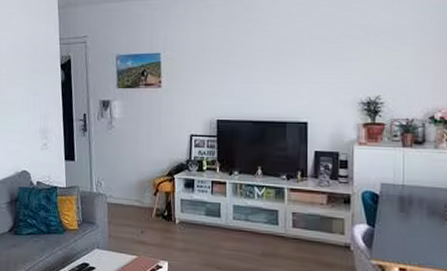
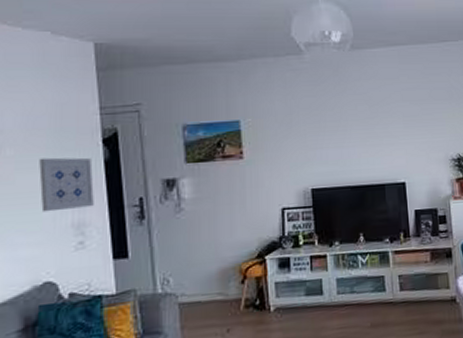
wall art: none [21,77,54,119] -> present [39,157,94,212]

